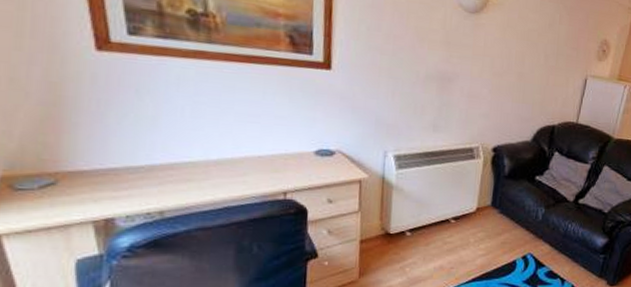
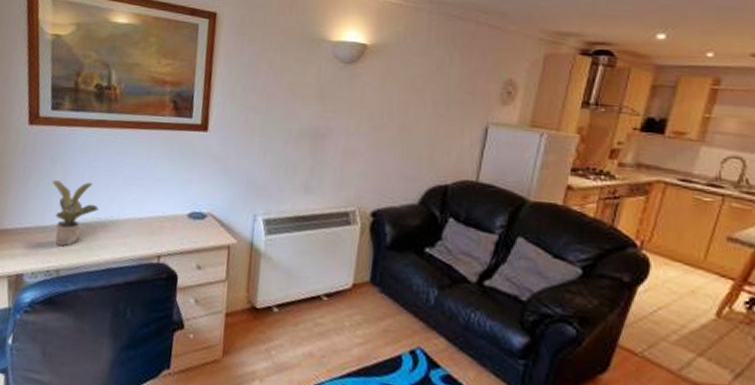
potted plant: none [140,116,207,186] -> present [52,180,99,246]

